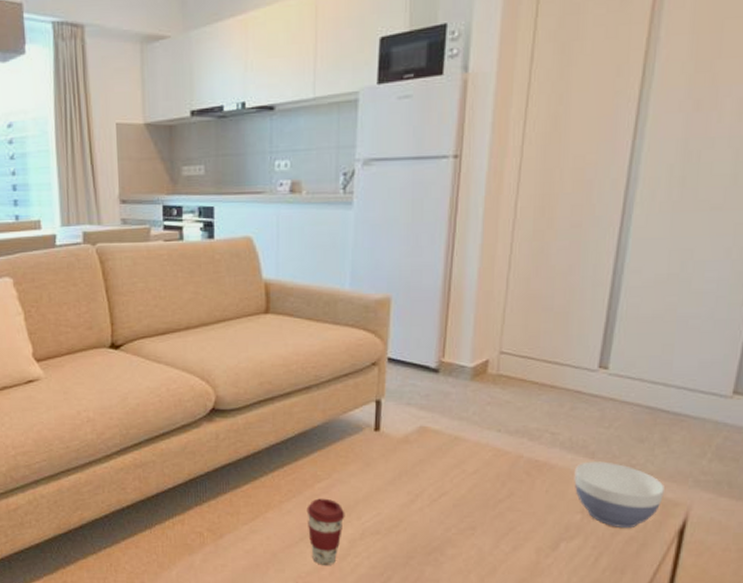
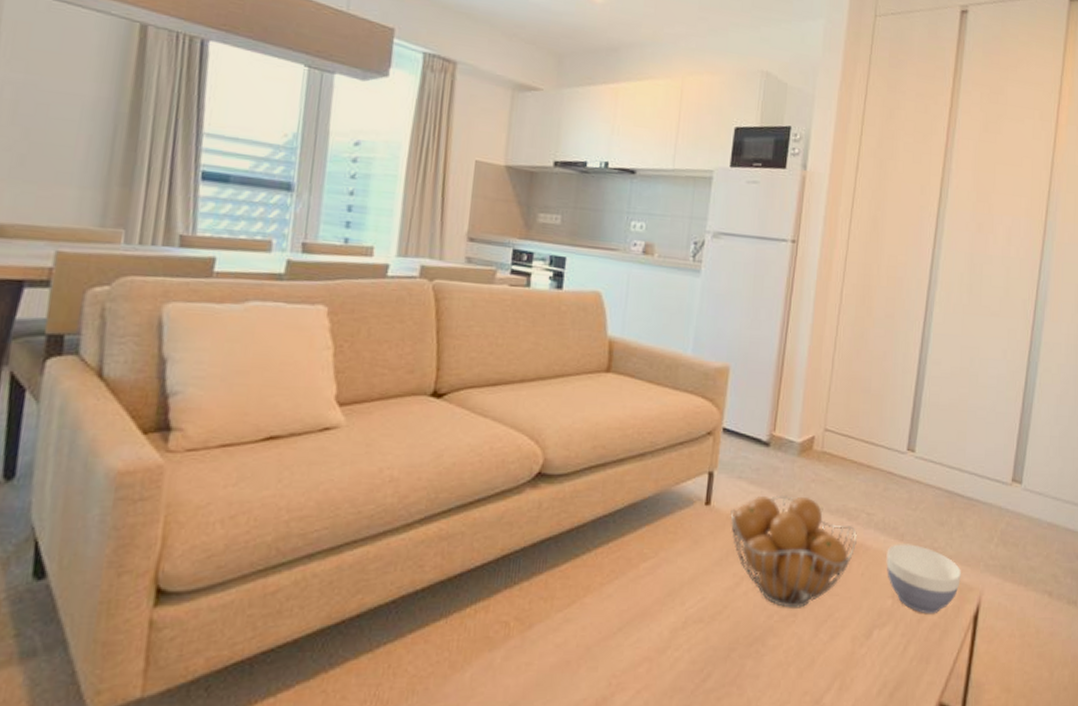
coffee cup: present [306,498,345,565] -> none [628,580,669,661]
fruit basket: none [401,418,541,522] -> present [730,494,858,608]

